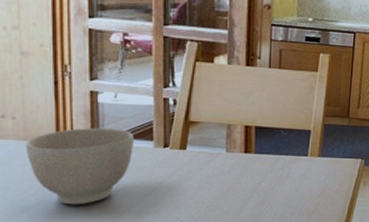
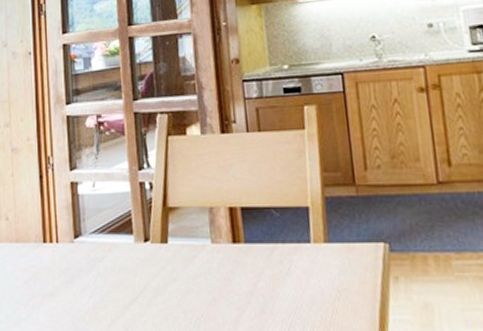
bowl: present [25,127,134,205] -> none [17,222,114,317]

